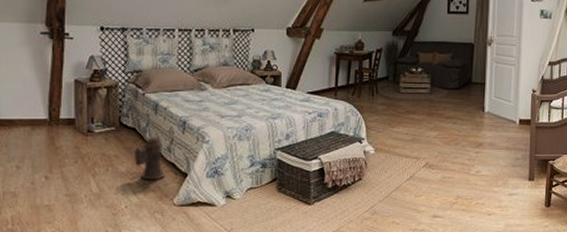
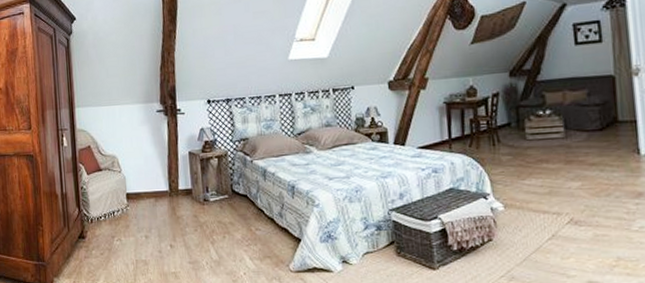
lantern: present [133,137,178,181] -> none [247,202,292,247]

